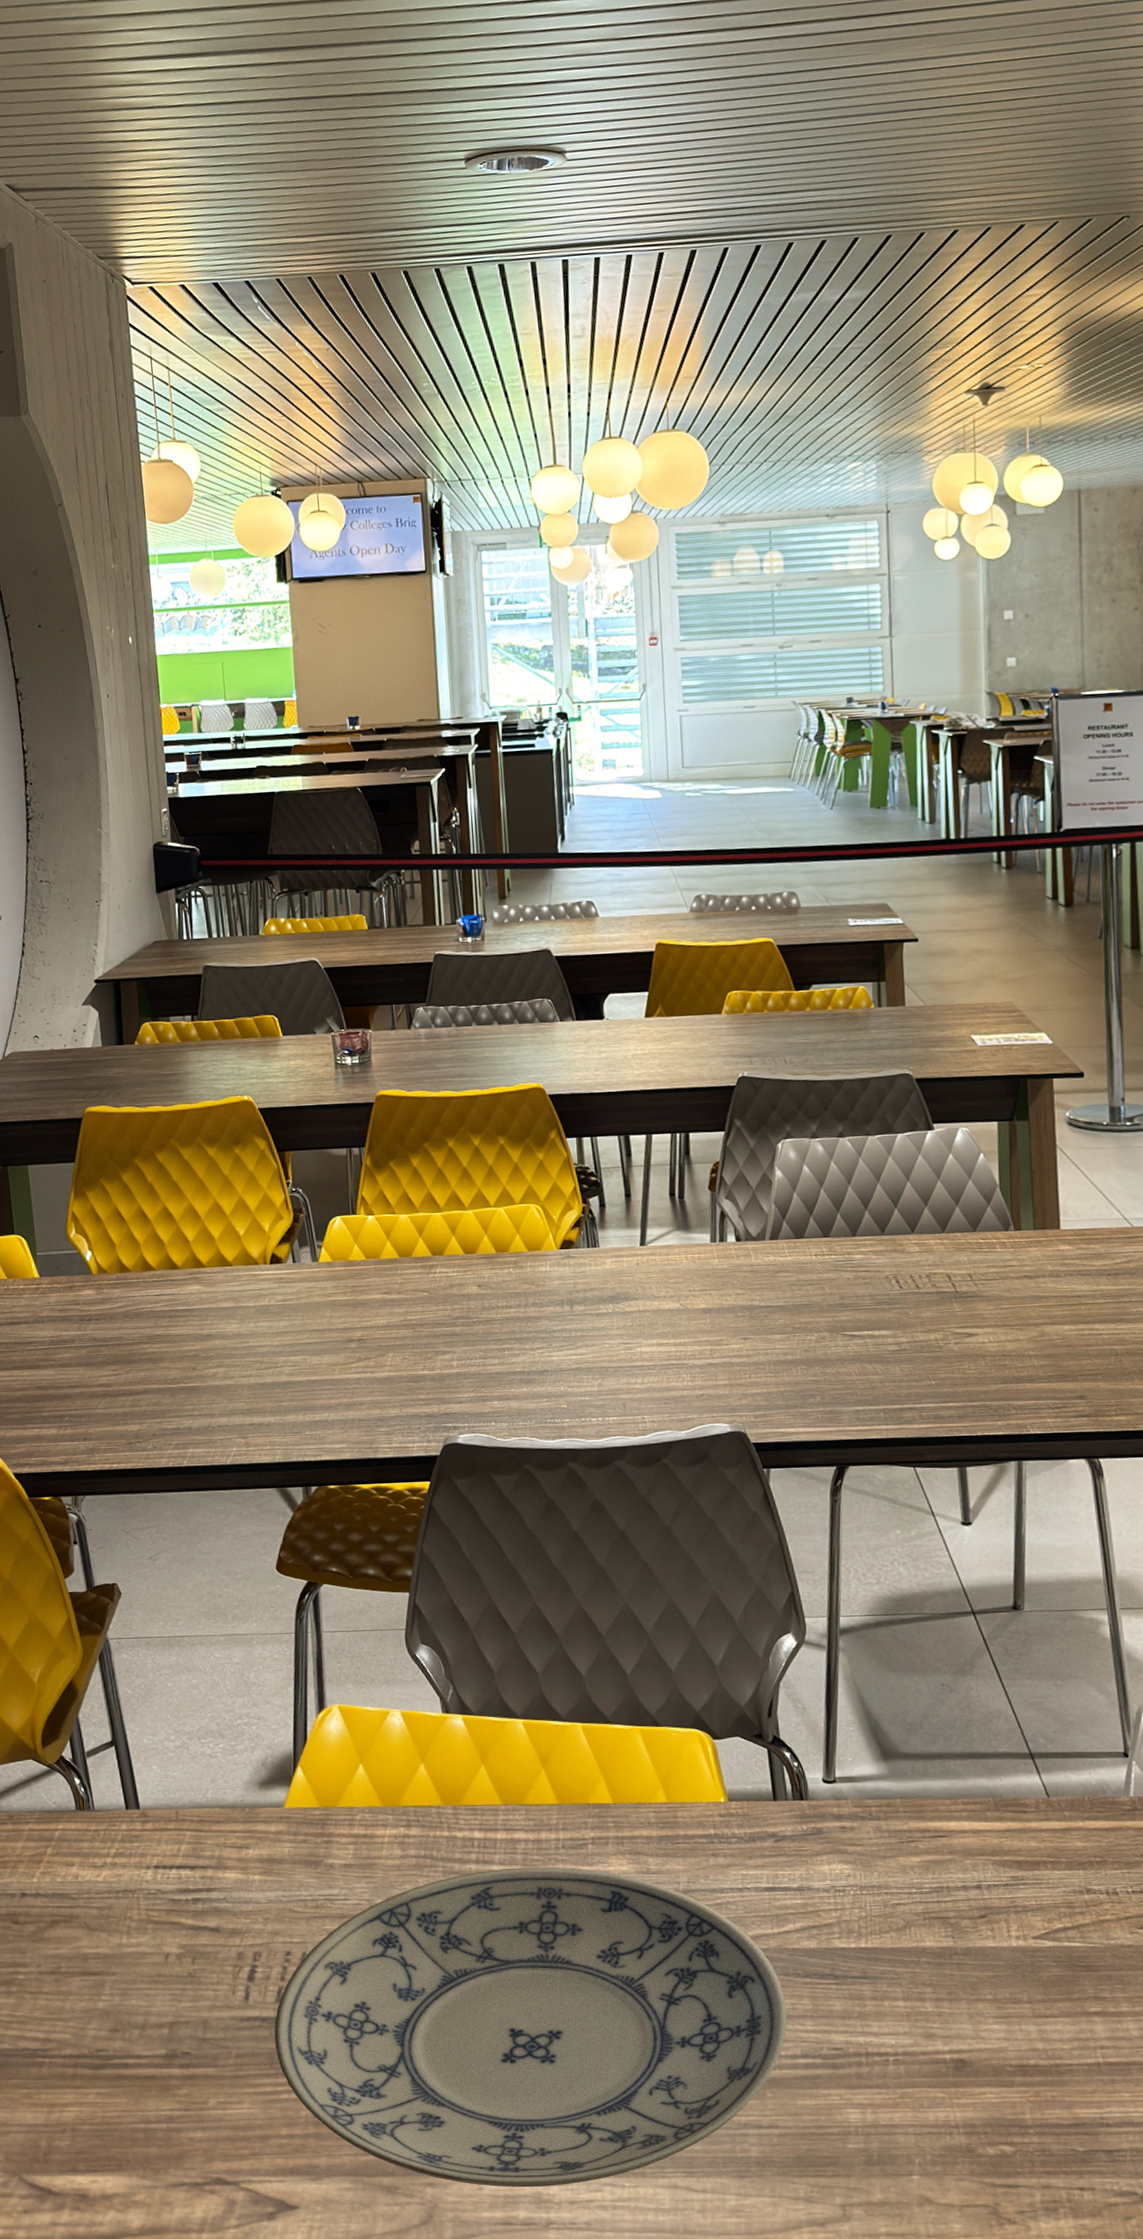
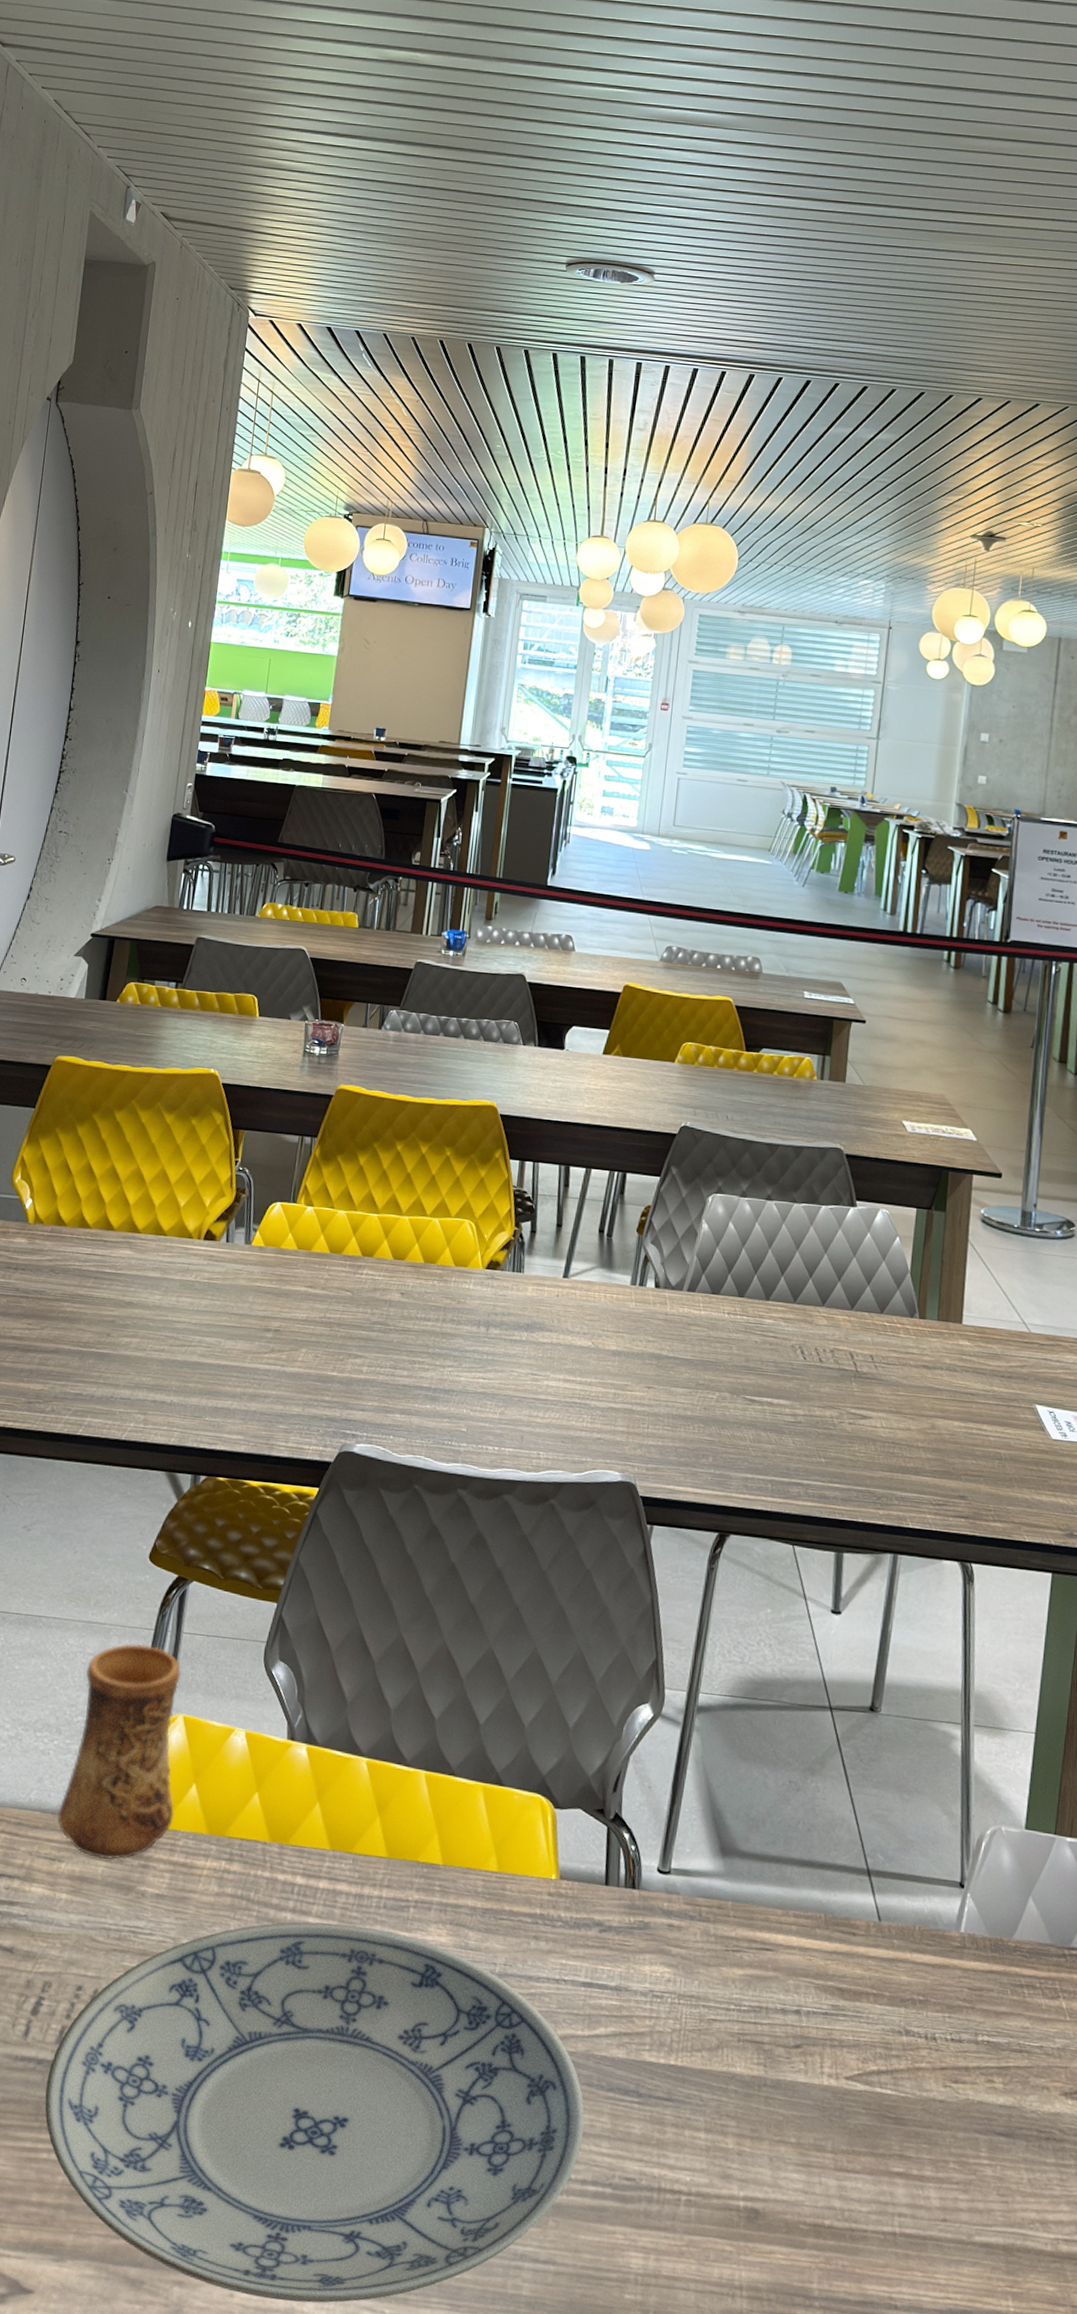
cup: none [236,1647,347,1841] -> present [57,1643,182,1860]

